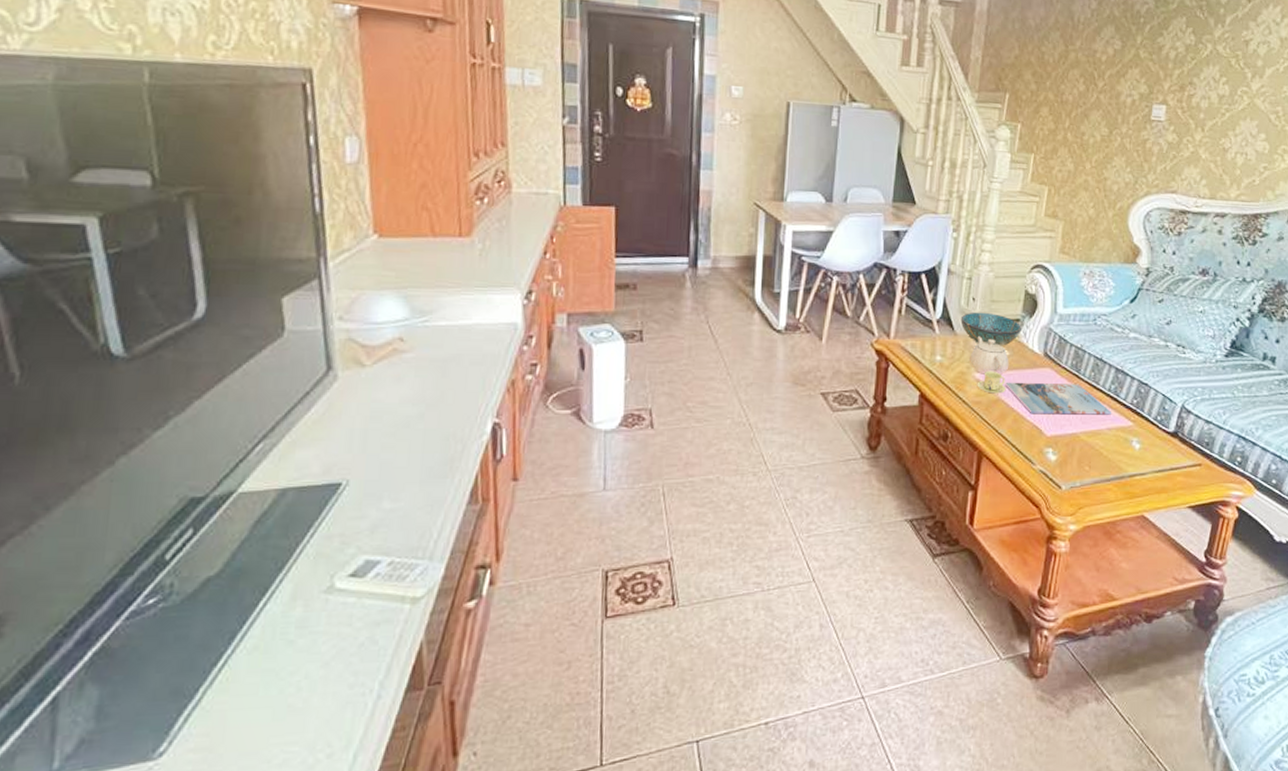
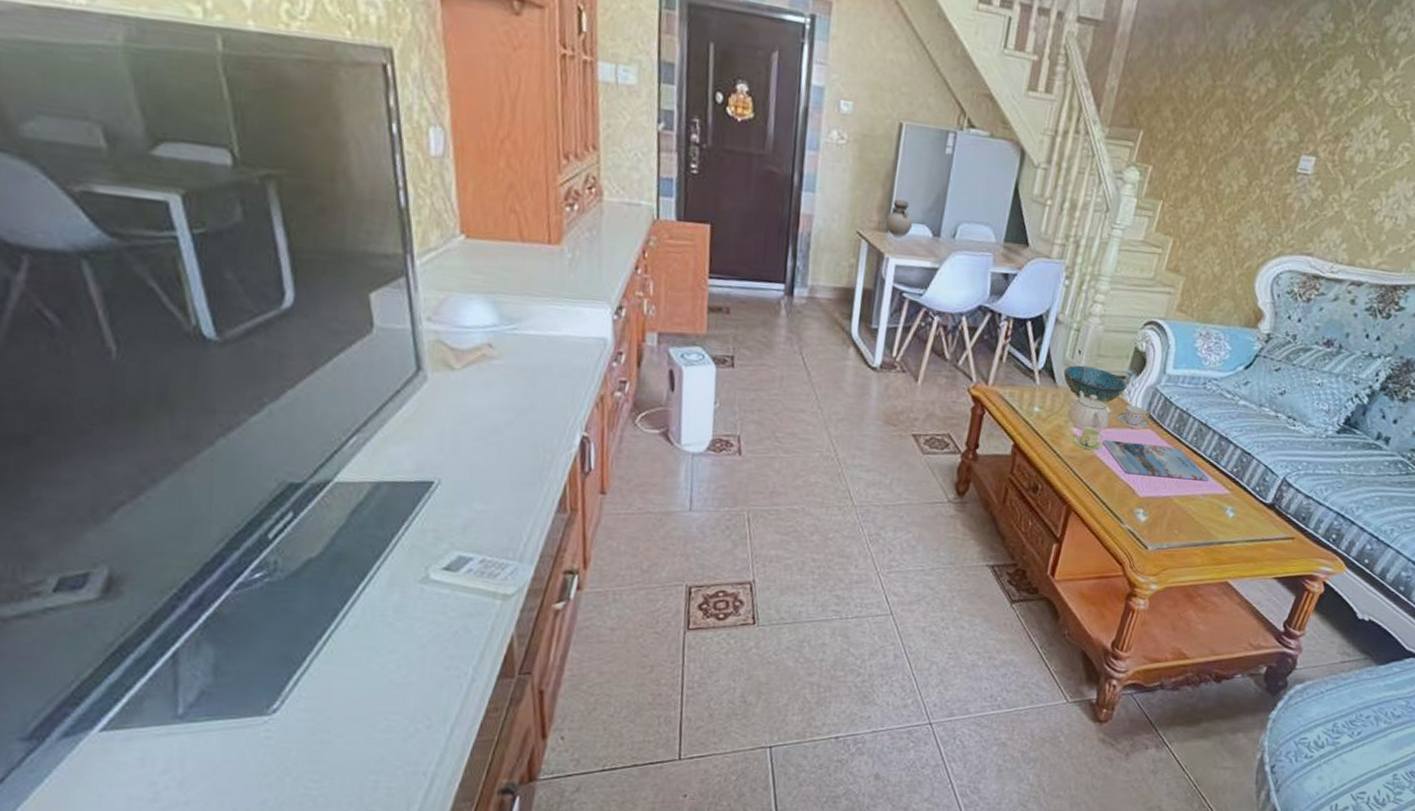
vase: none [781,171,807,206] -> present [886,199,914,238]
teacup: none [1014,345,1048,369] -> present [1115,404,1150,429]

